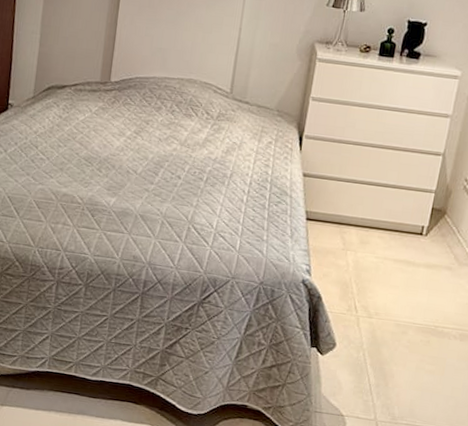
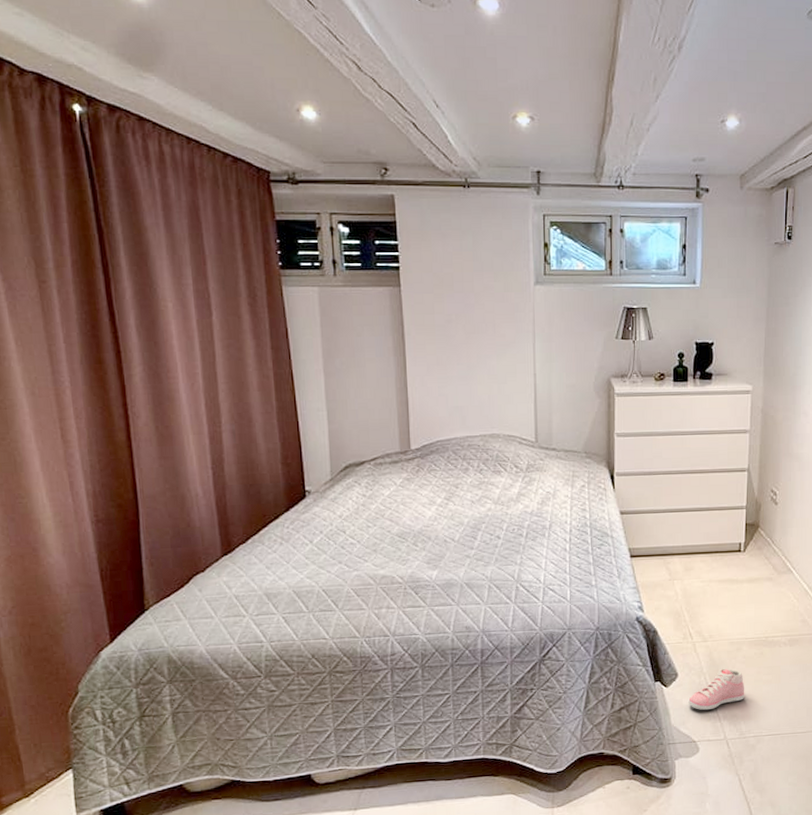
sneaker: none [342,348,405,387] -> present [688,668,745,711]

